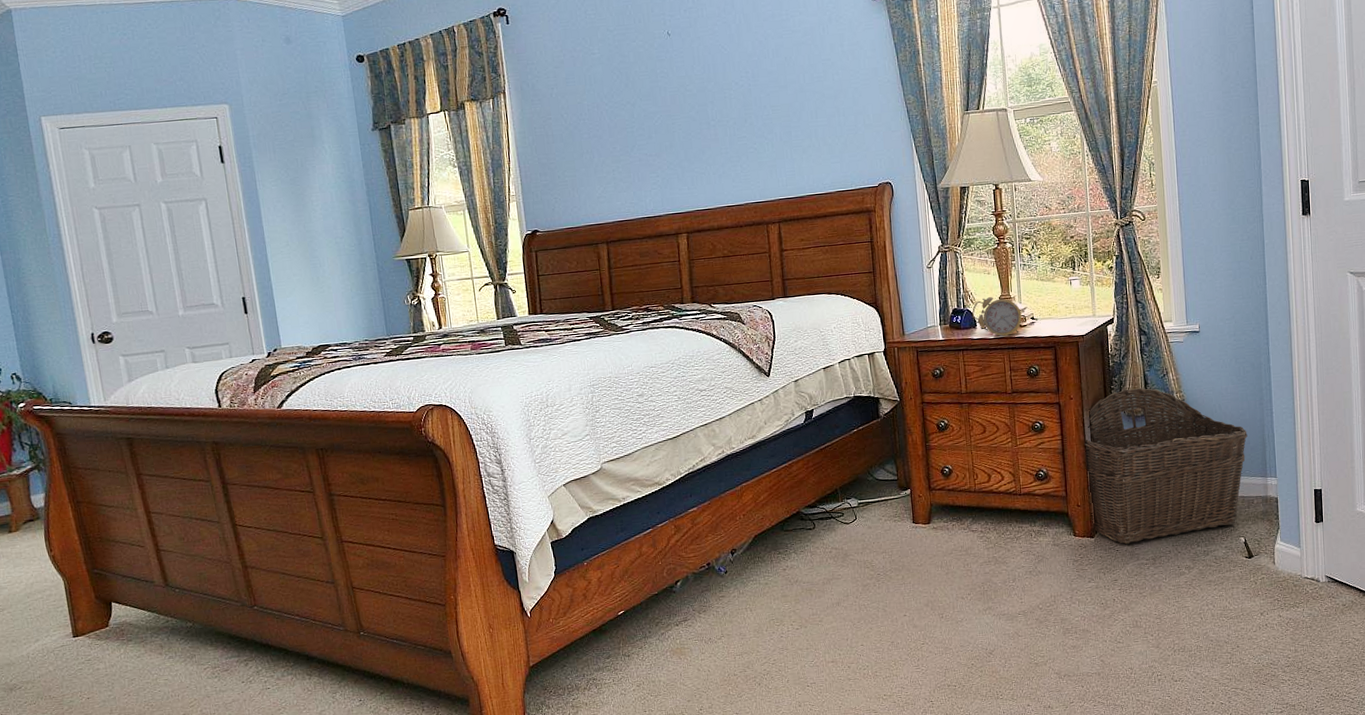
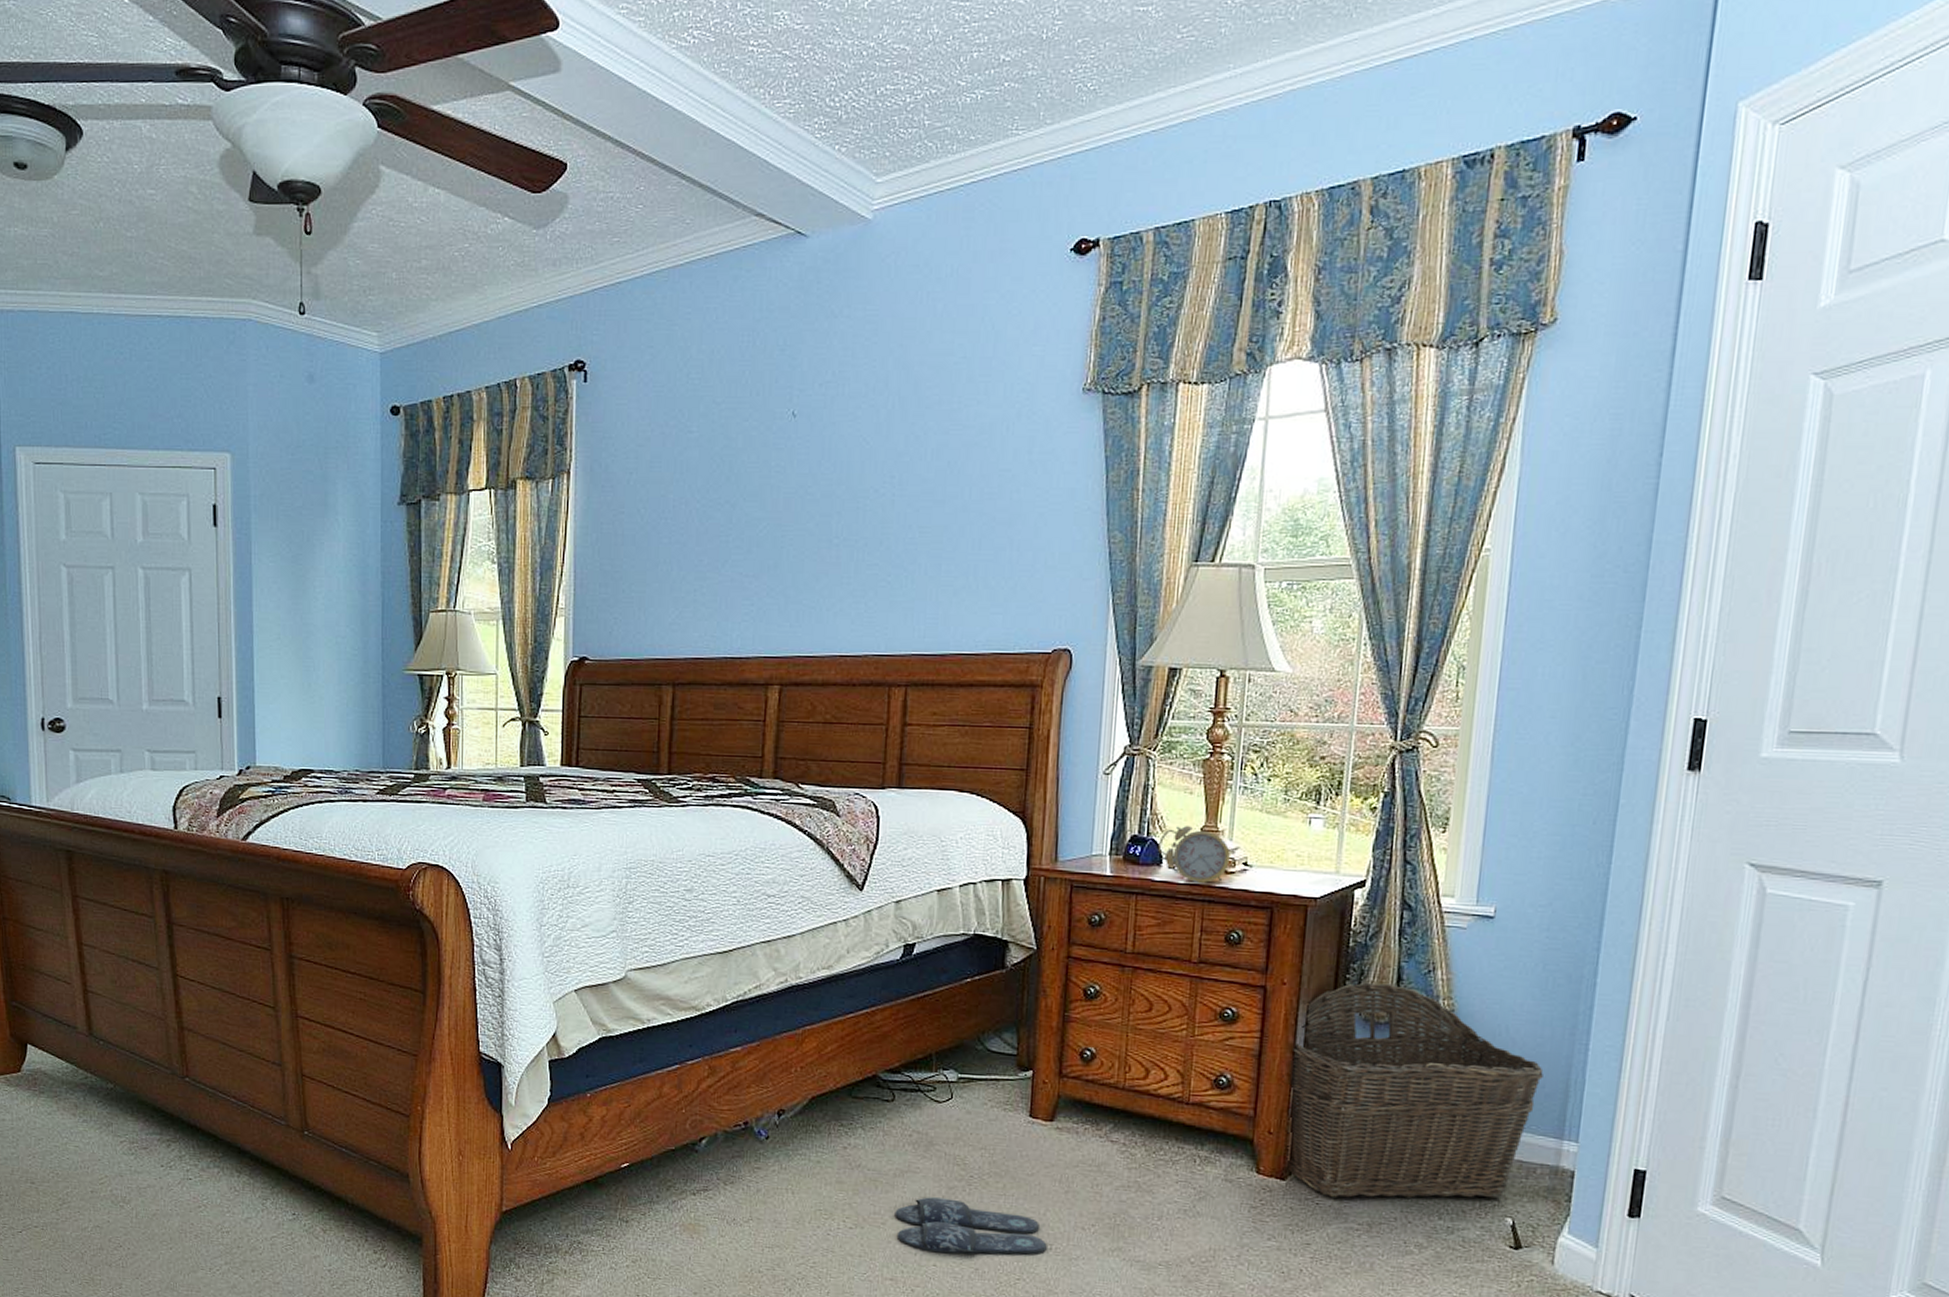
slippers: none [827,593,940,636] -> present [895,1197,1047,1255]

